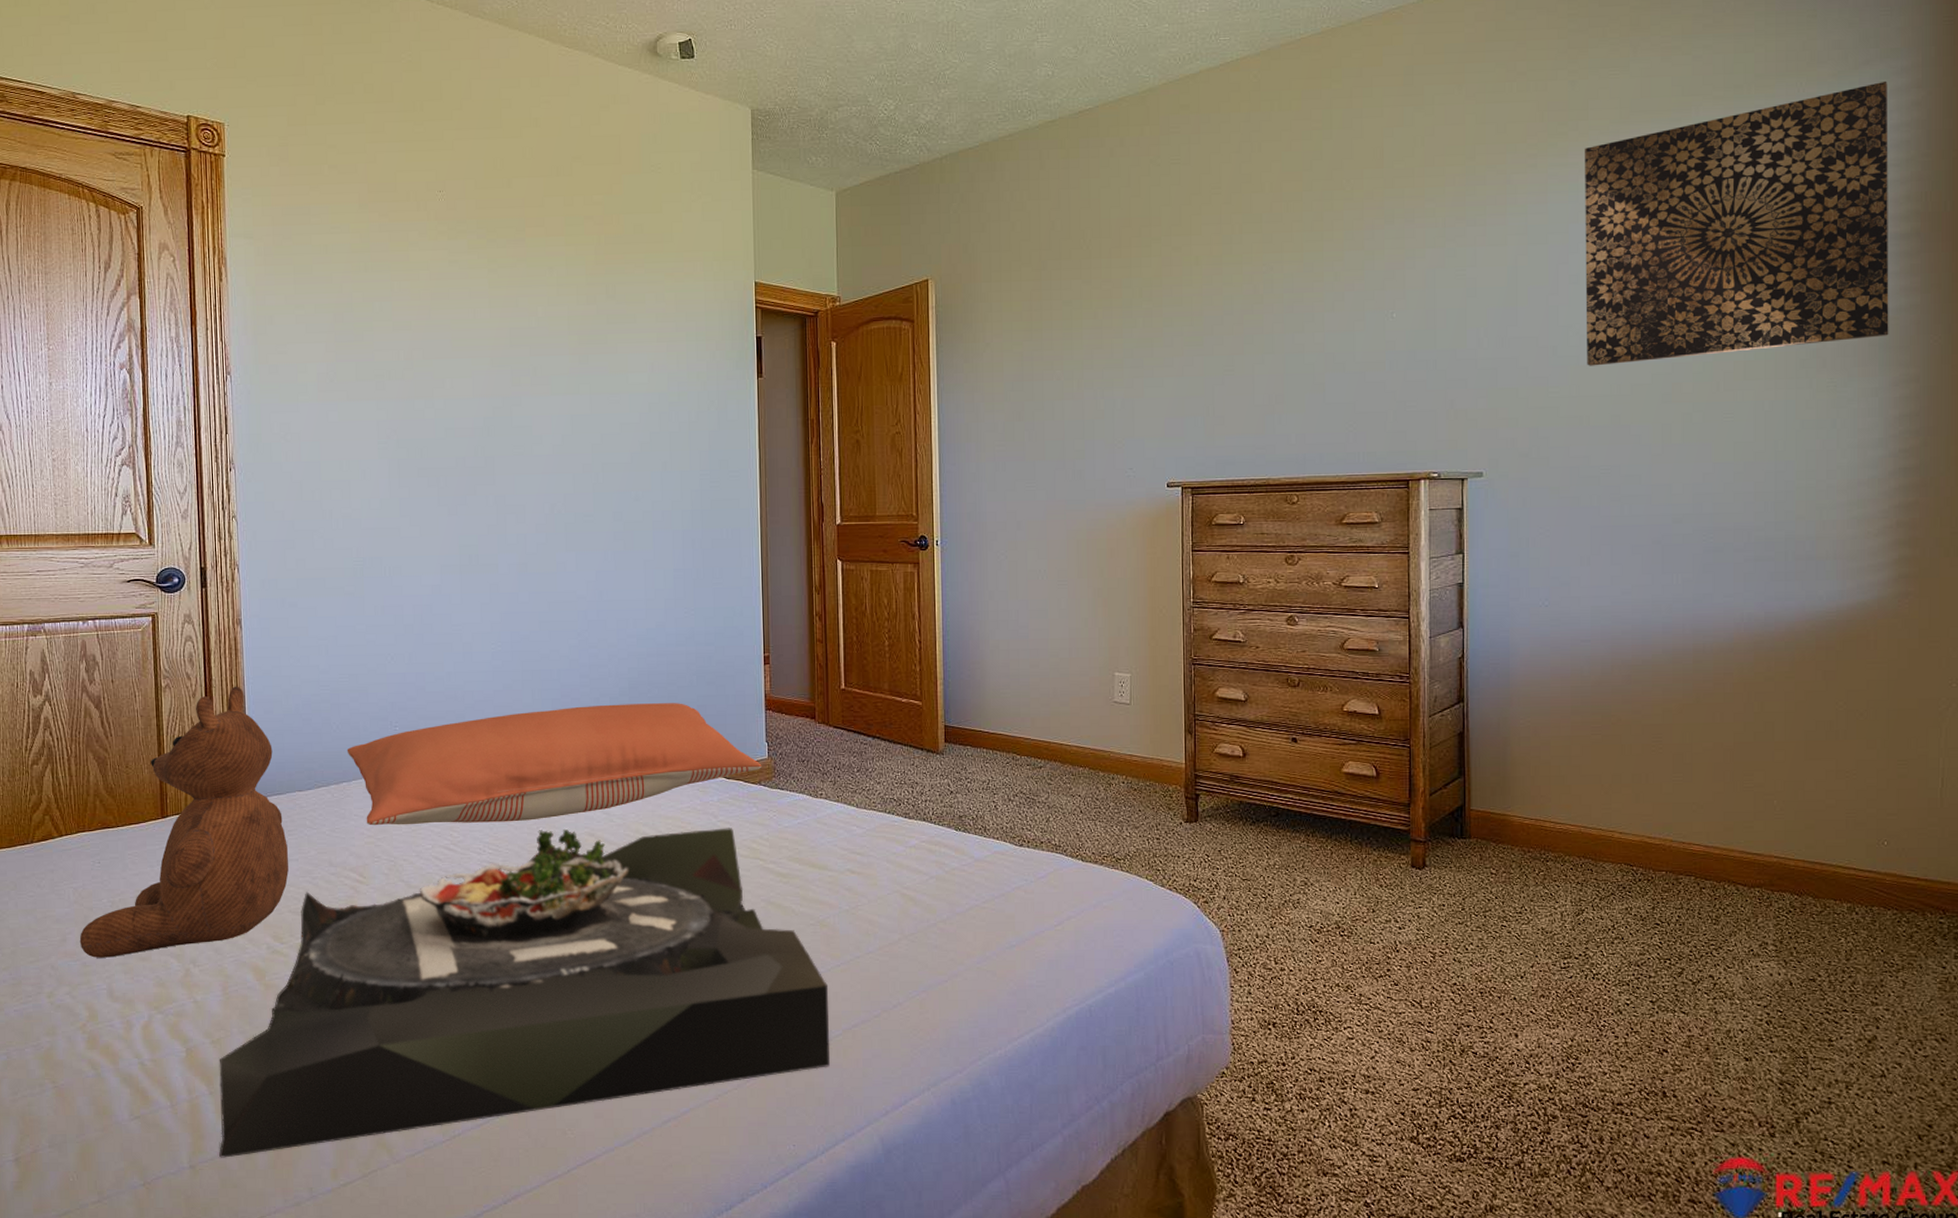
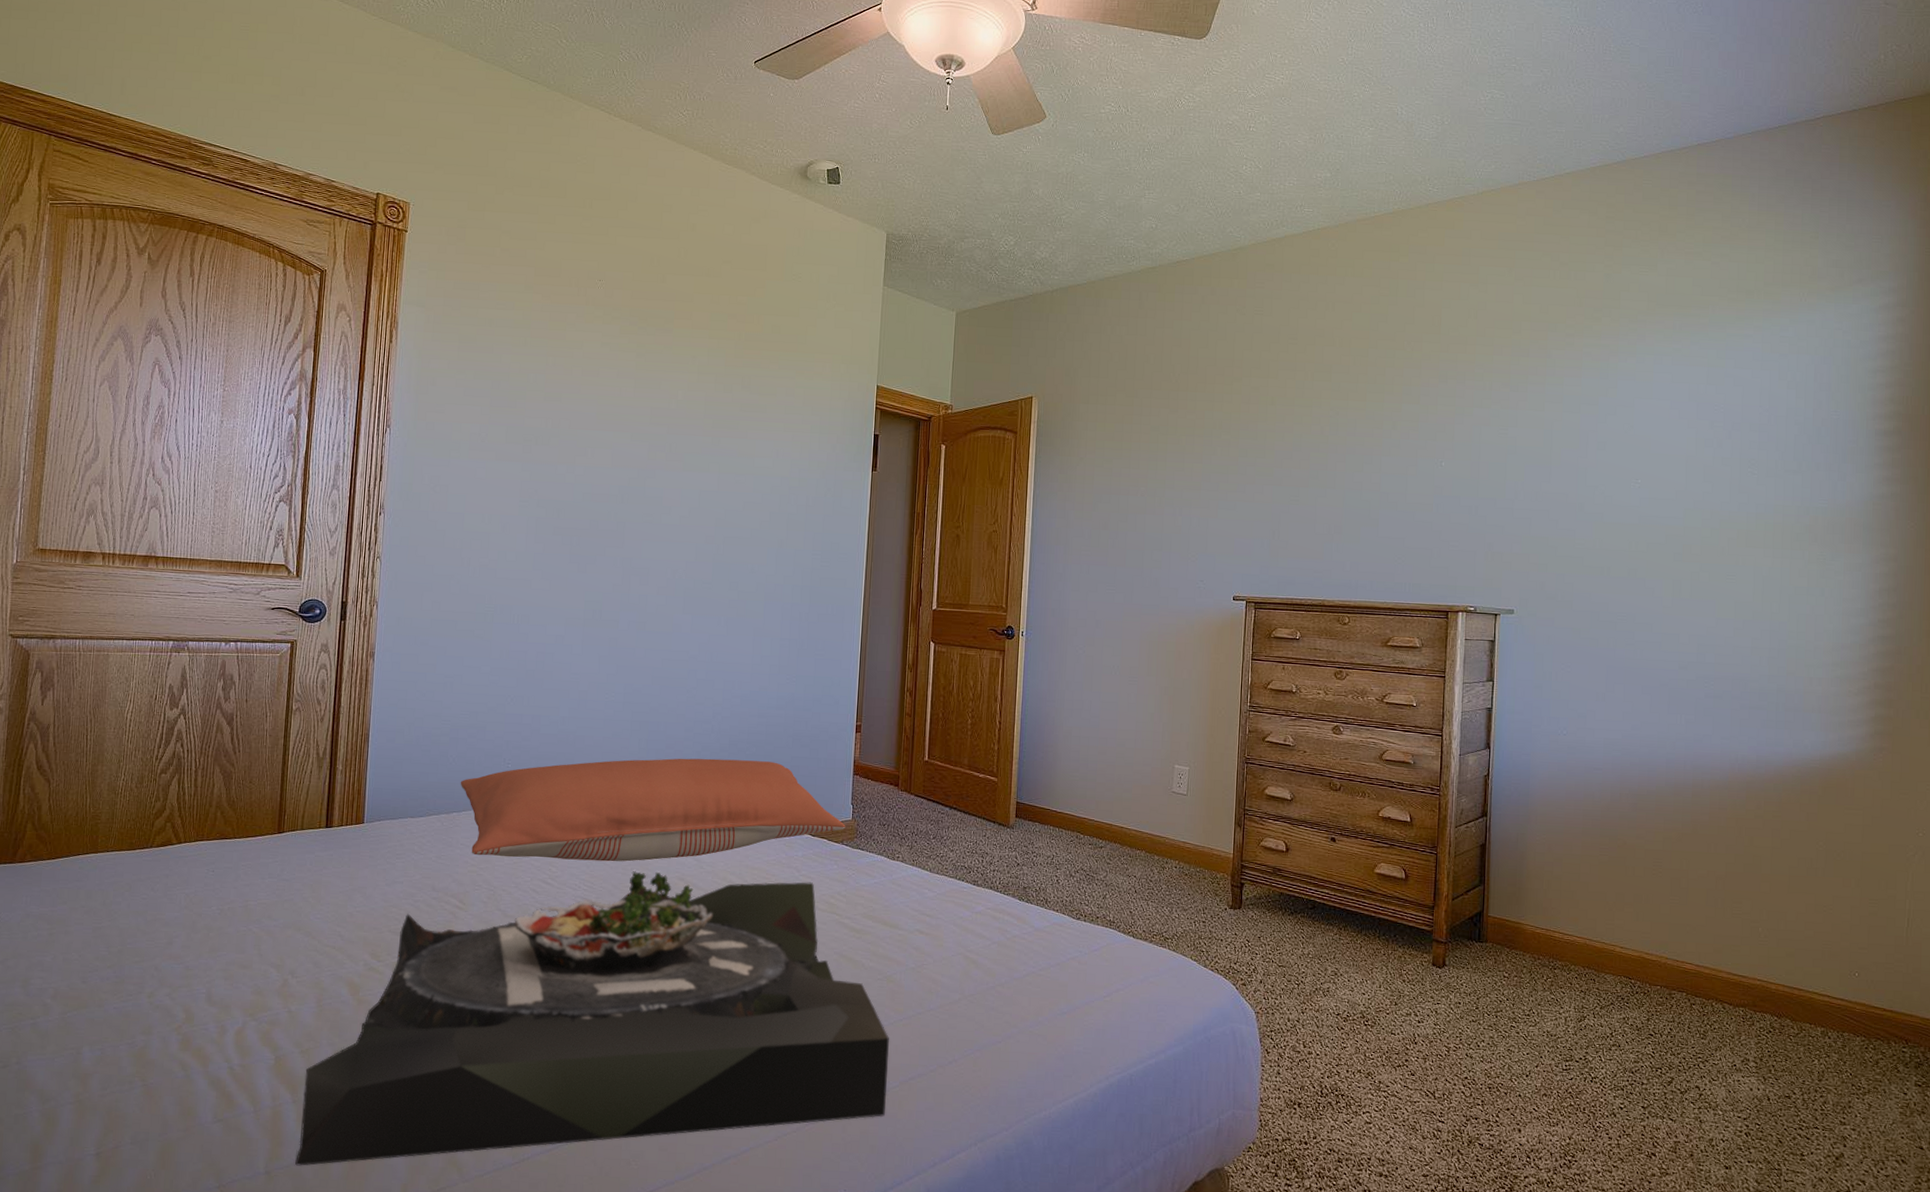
teddy bear: present [79,686,289,958] -> none [185,714,395,963]
wall art: present [1585,80,1889,366] -> none [1610,298,1877,524]

